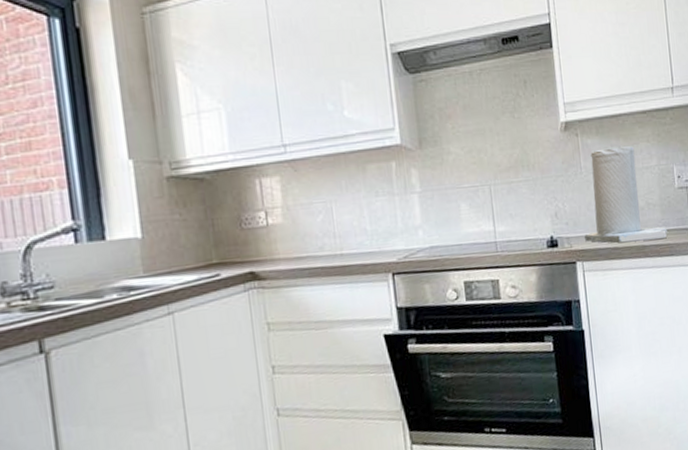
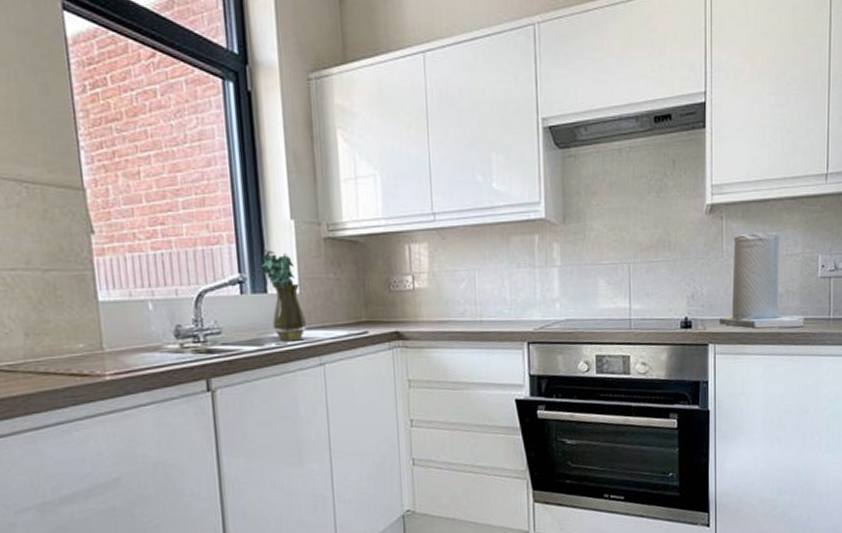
vase: none [96,192,151,292] -> present [259,249,306,342]

